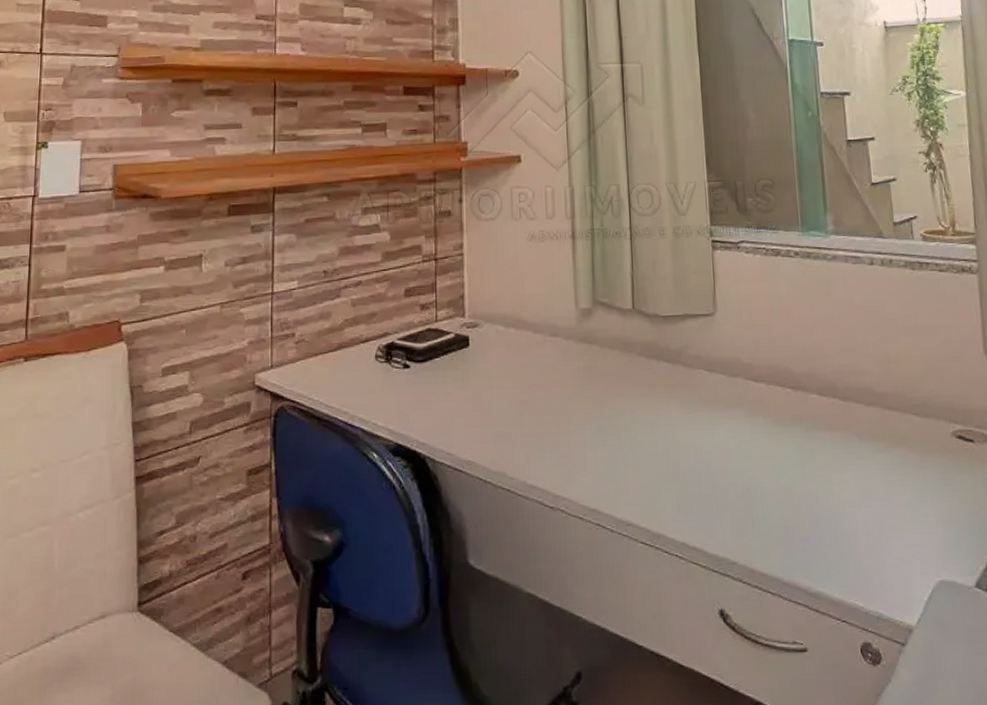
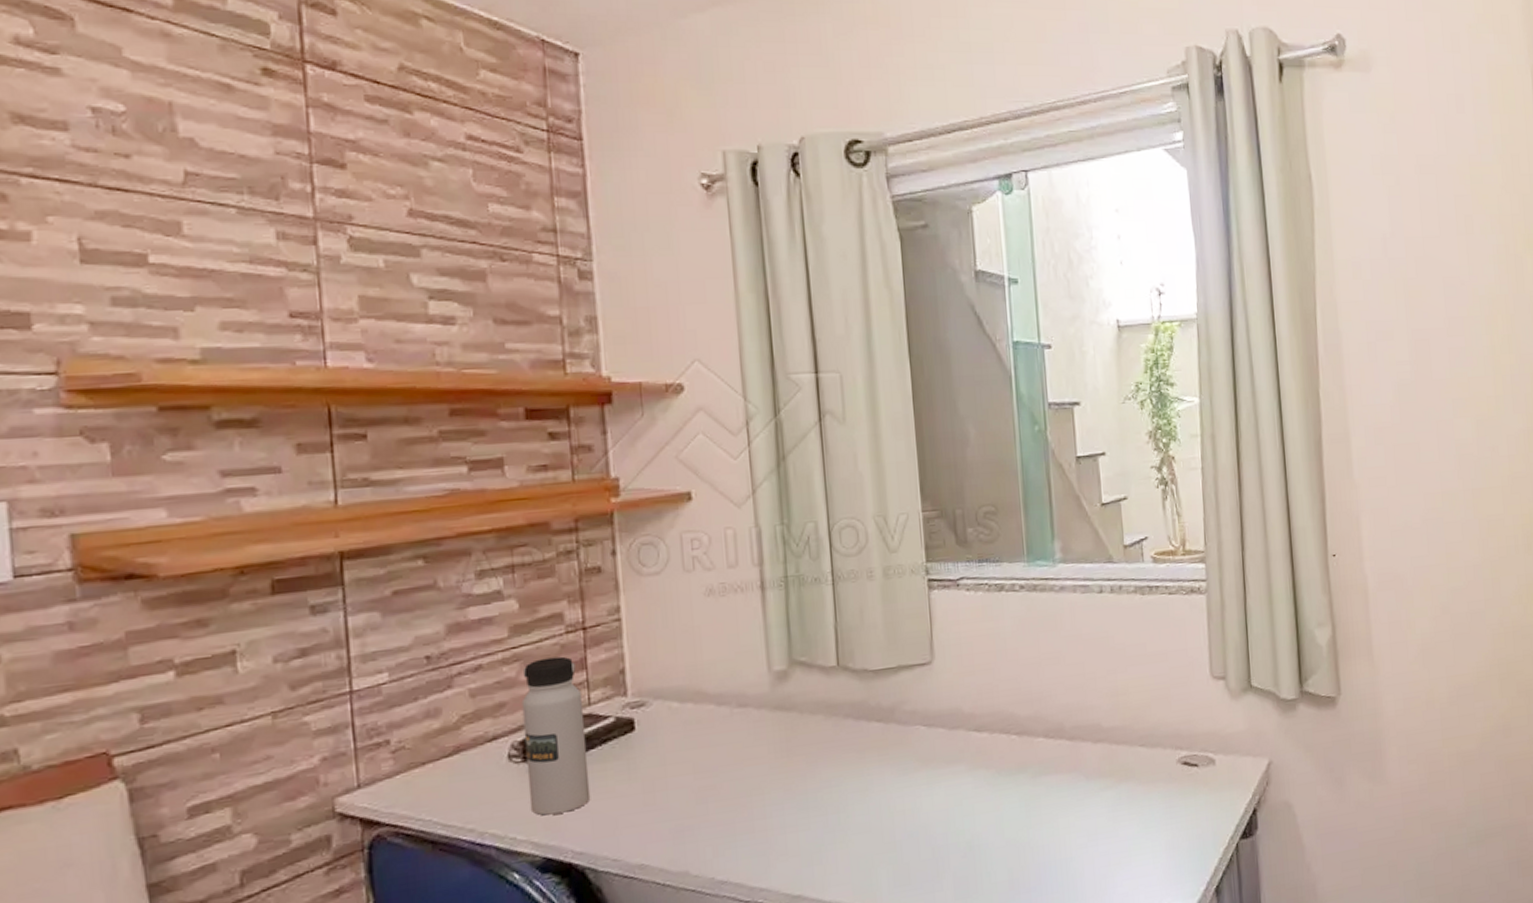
water bottle: none [387,280,433,408] -> present [521,656,591,816]

